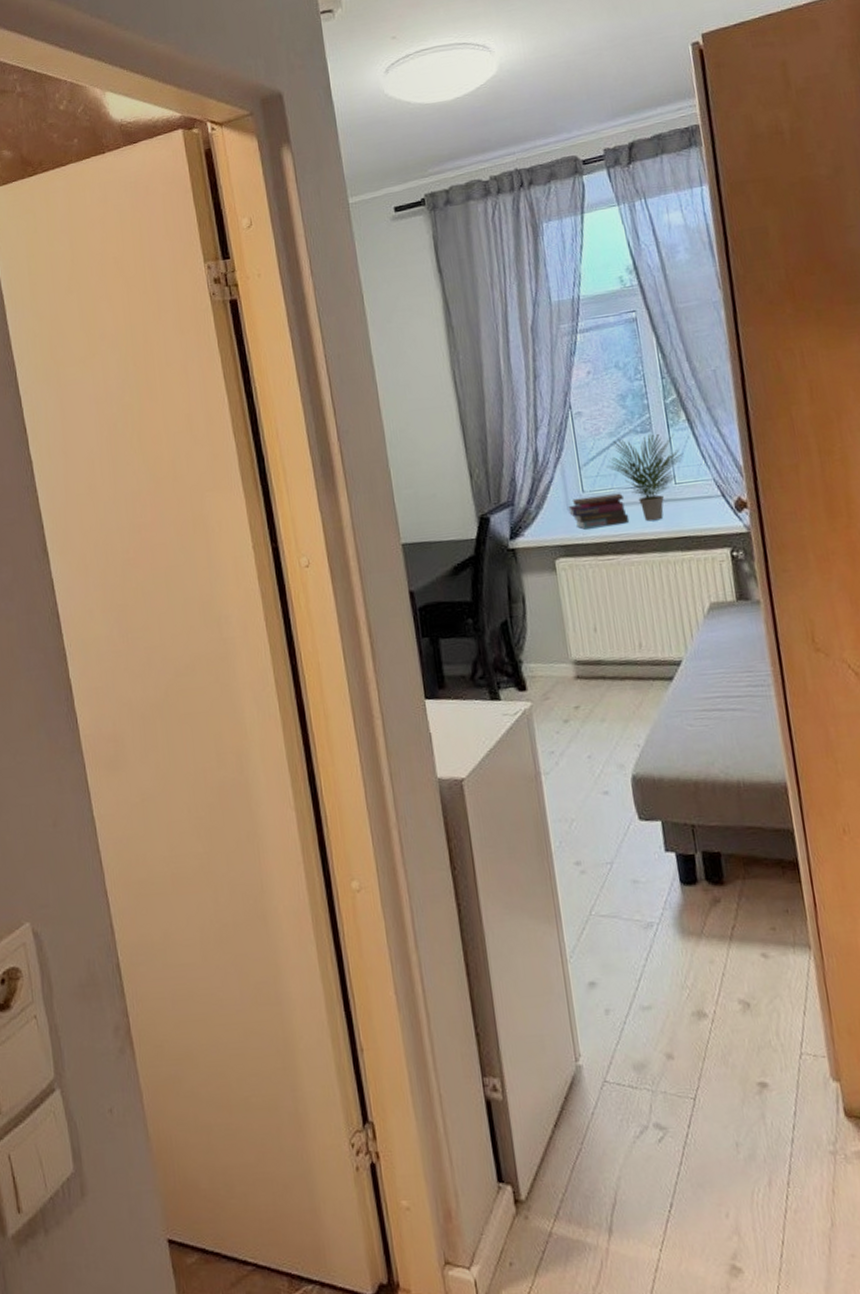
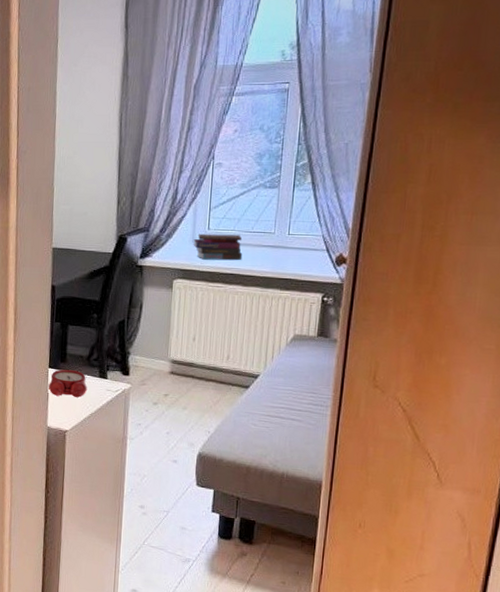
alarm clock: none [429,696,479,735] -> present [49,369,88,398]
potted plant: present [606,434,684,522] -> none [233,190,302,262]

